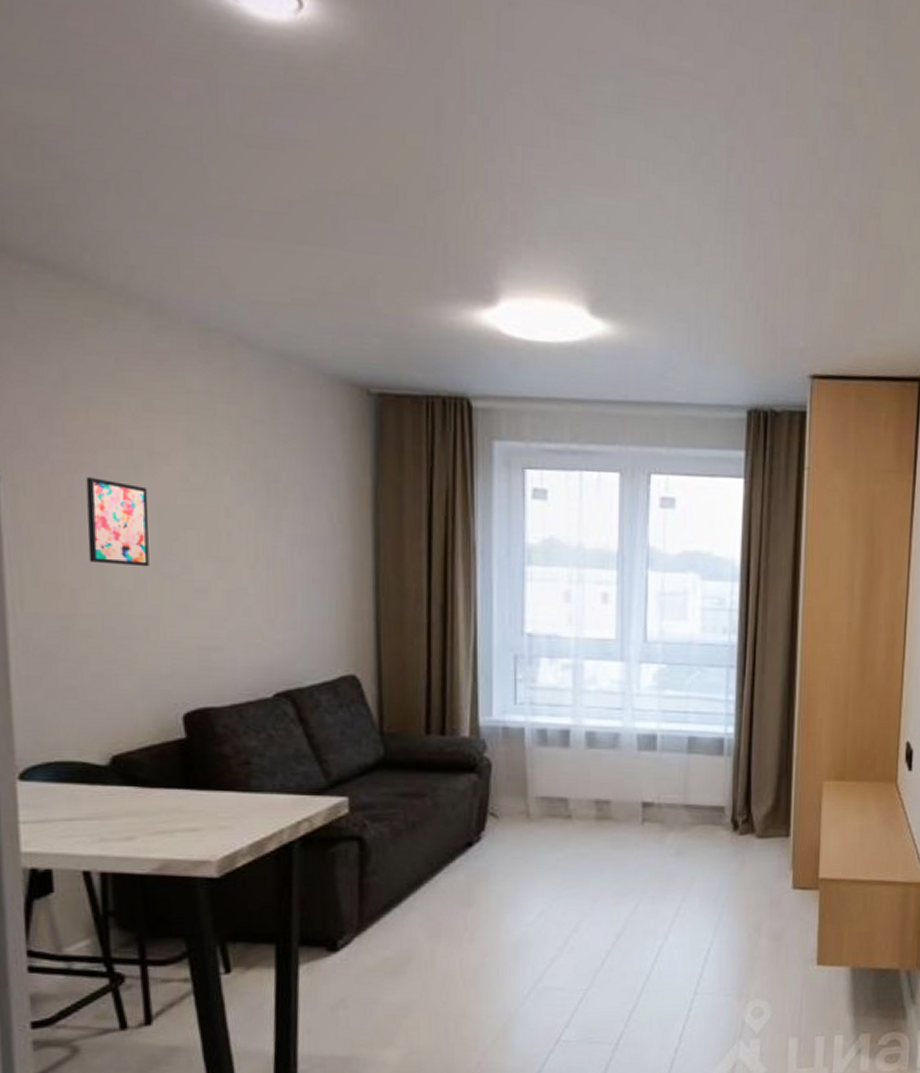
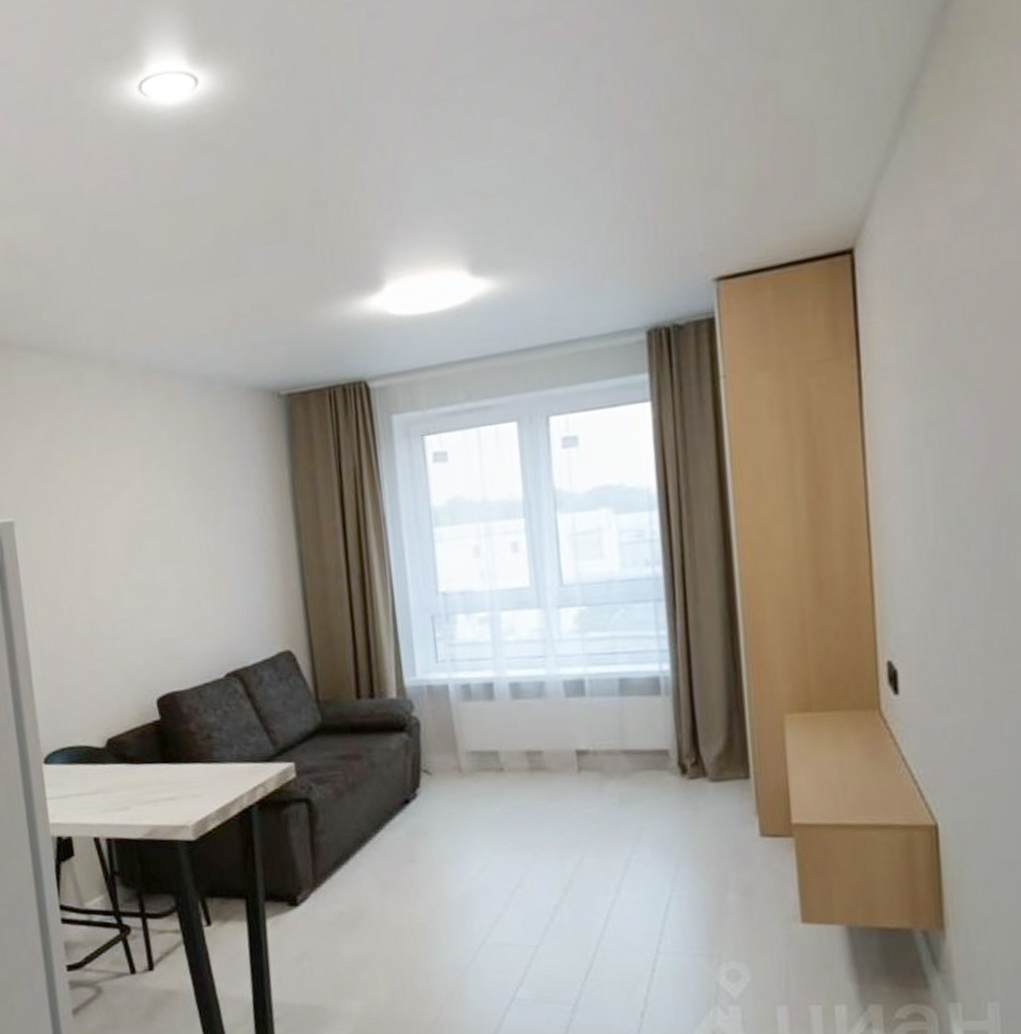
wall art: present [86,477,150,567] -> none [72,510,122,580]

